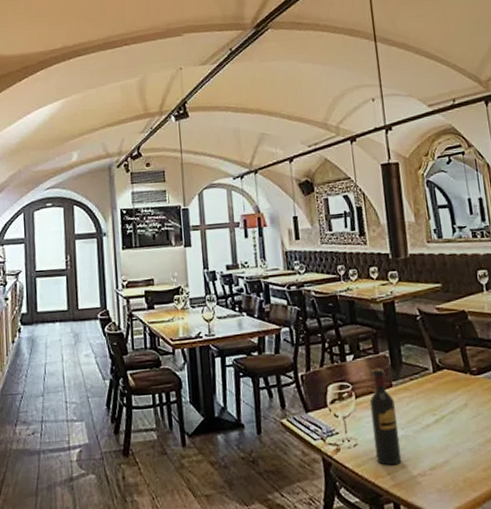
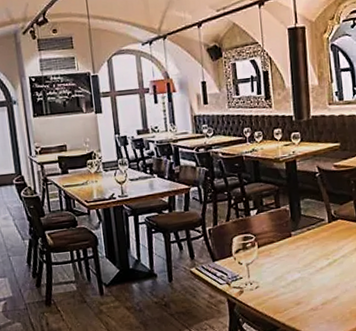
wine bottle: present [369,368,402,466] -> none [270,220,298,303]

